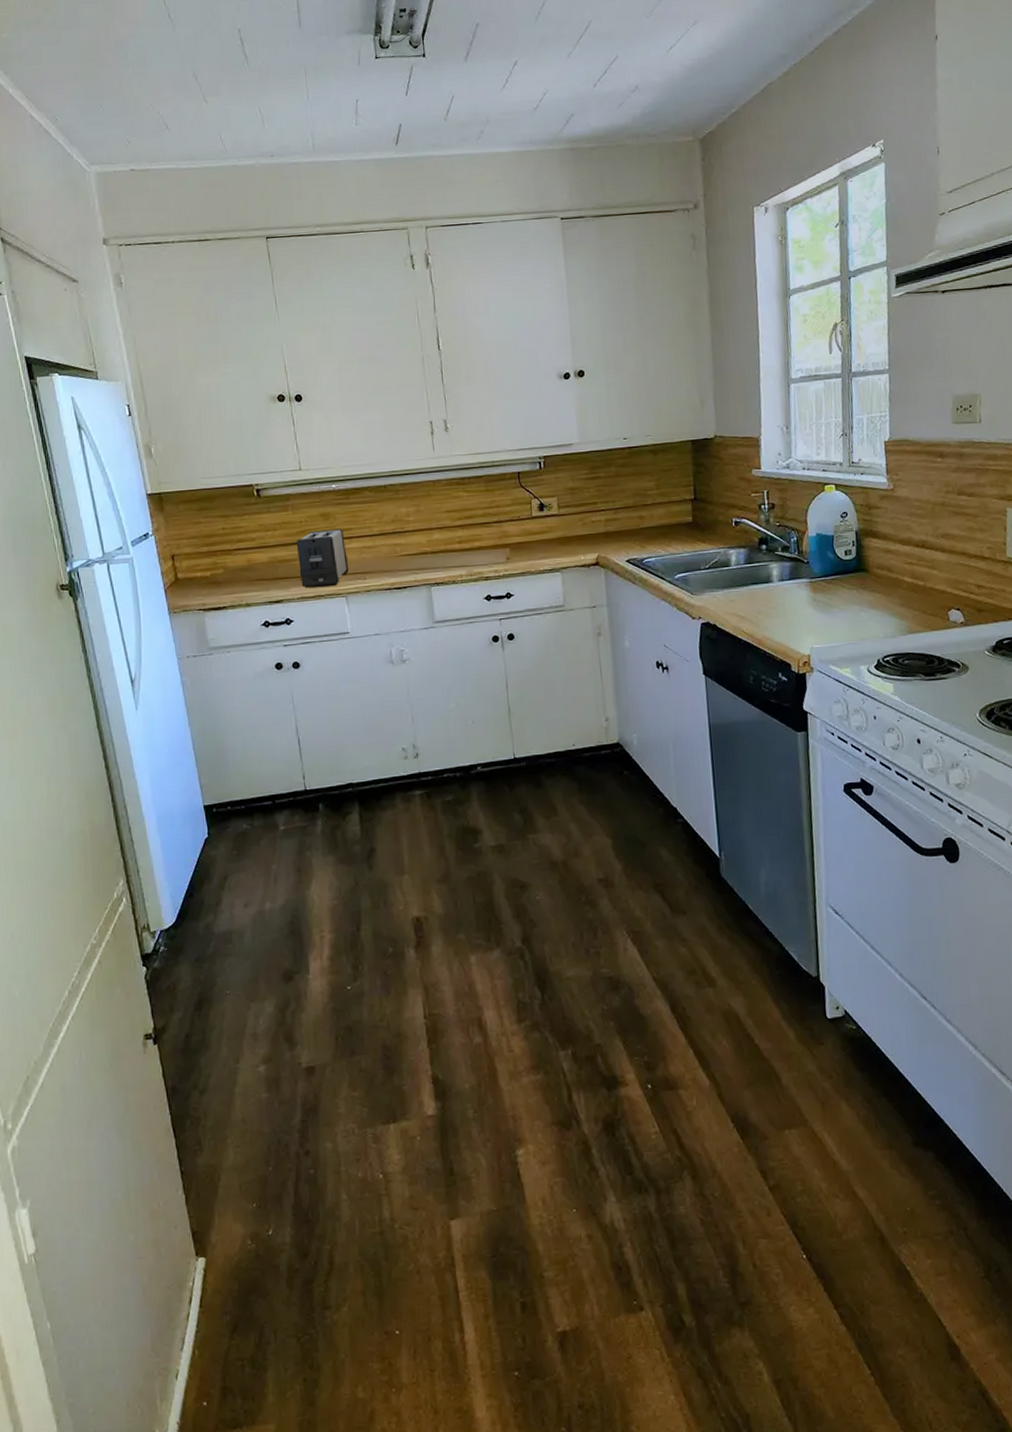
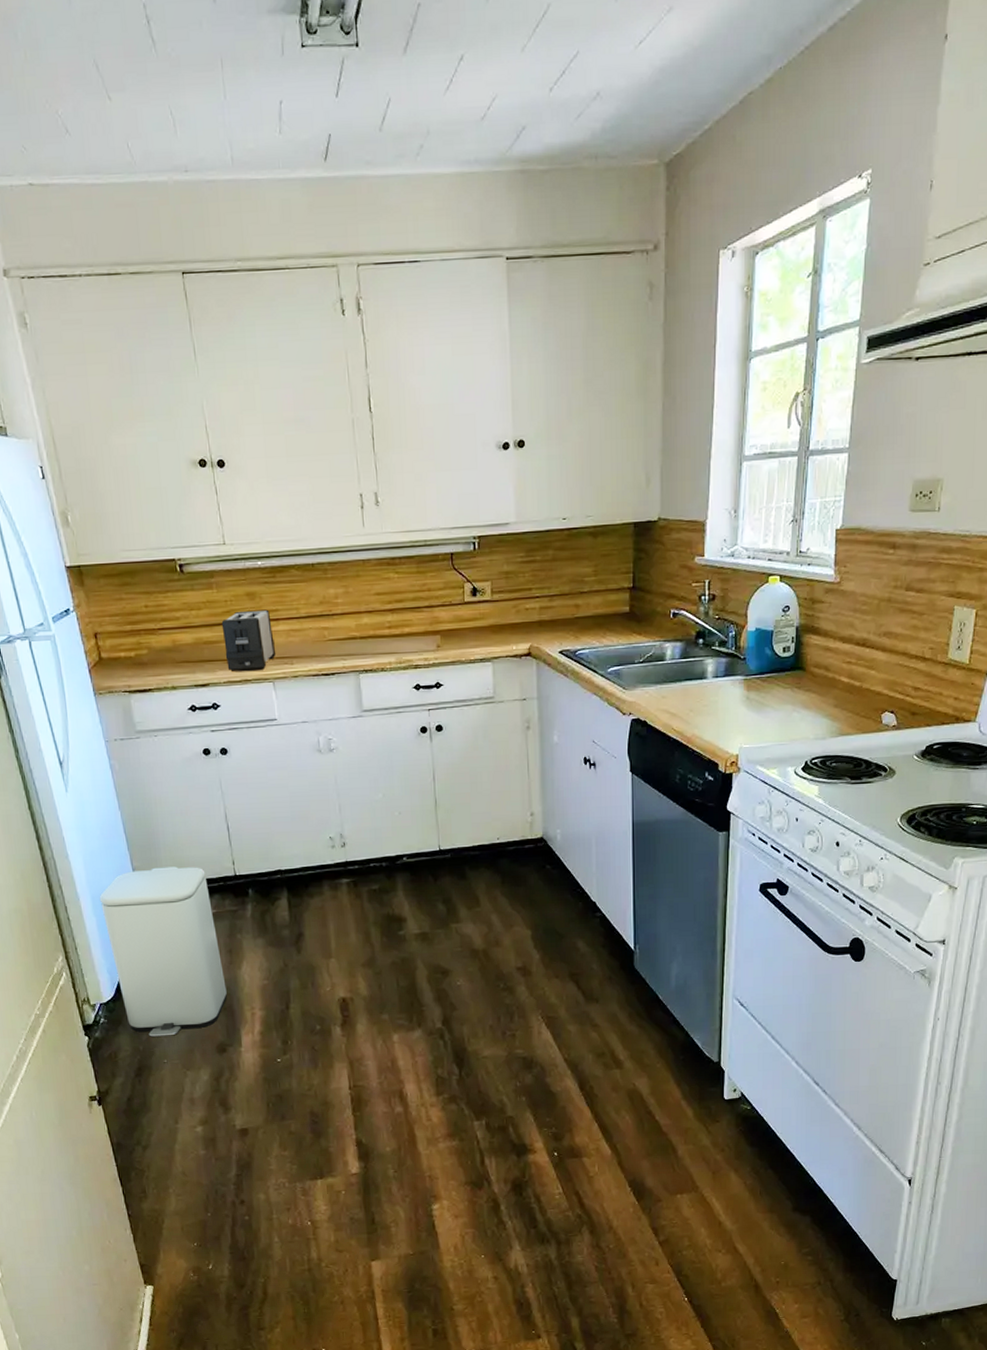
pedal bin: none [165,782,295,967] -> present [99,866,227,1038]

